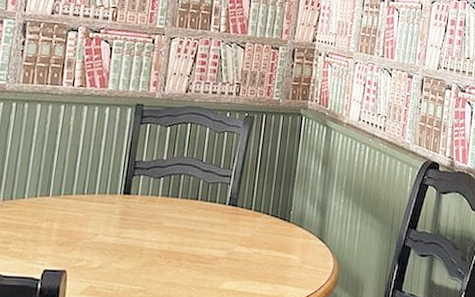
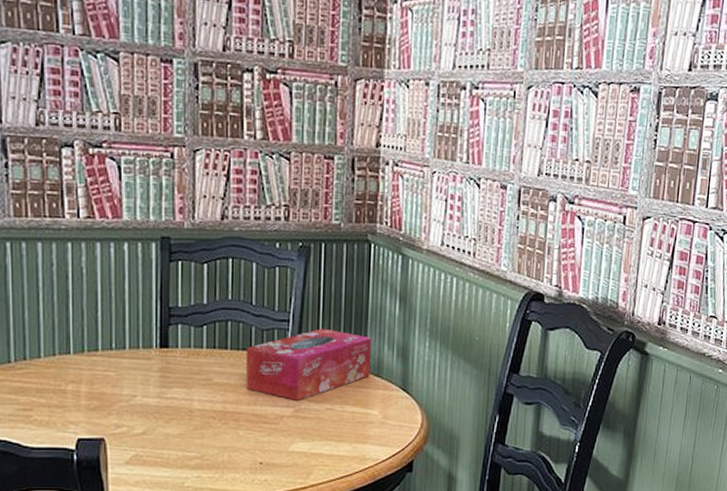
tissue box: none [190,183,297,245] -> present [245,328,372,401]

